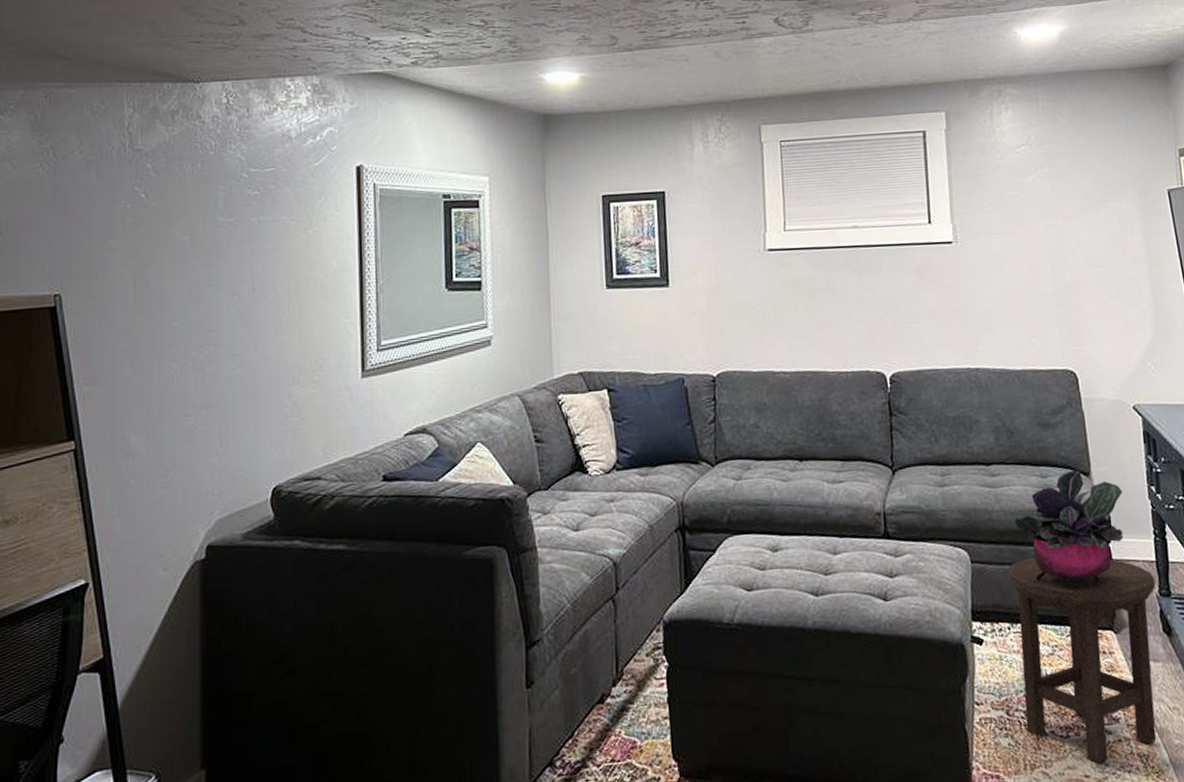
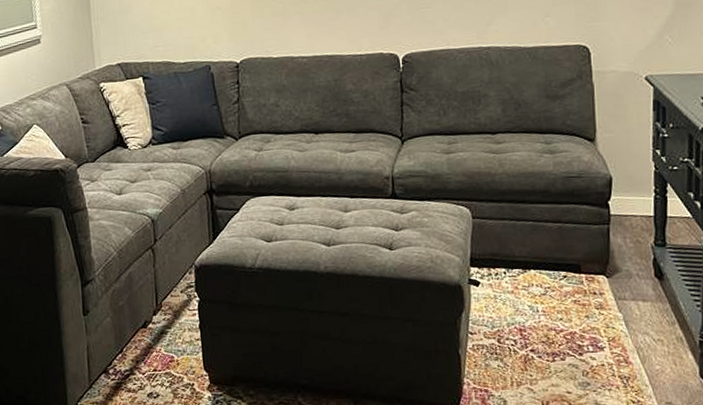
stool: present [1007,557,1157,764] -> none [507,213,651,383]
potted plant: present [1014,469,1124,584] -> none [516,136,626,236]

